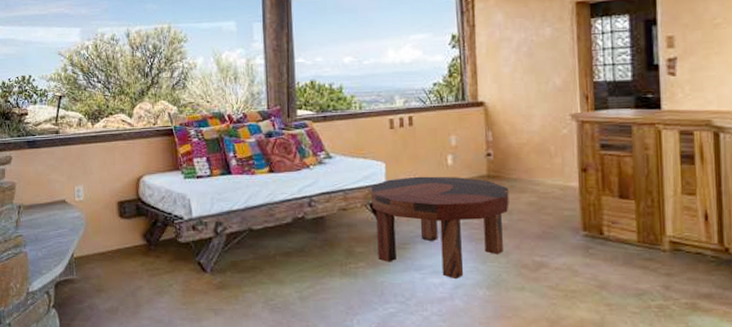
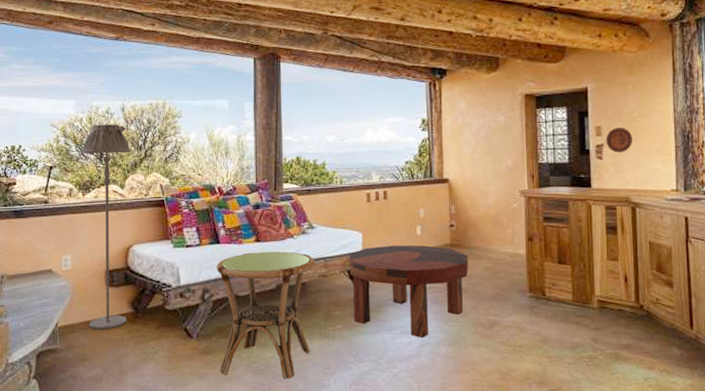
floor lamp: none [89,50,140,262] -> present [82,124,131,330]
side table: none [229,183,334,318] -> present [216,251,315,379]
decorative plate: none [680,36,716,67] -> present [606,127,633,153]

